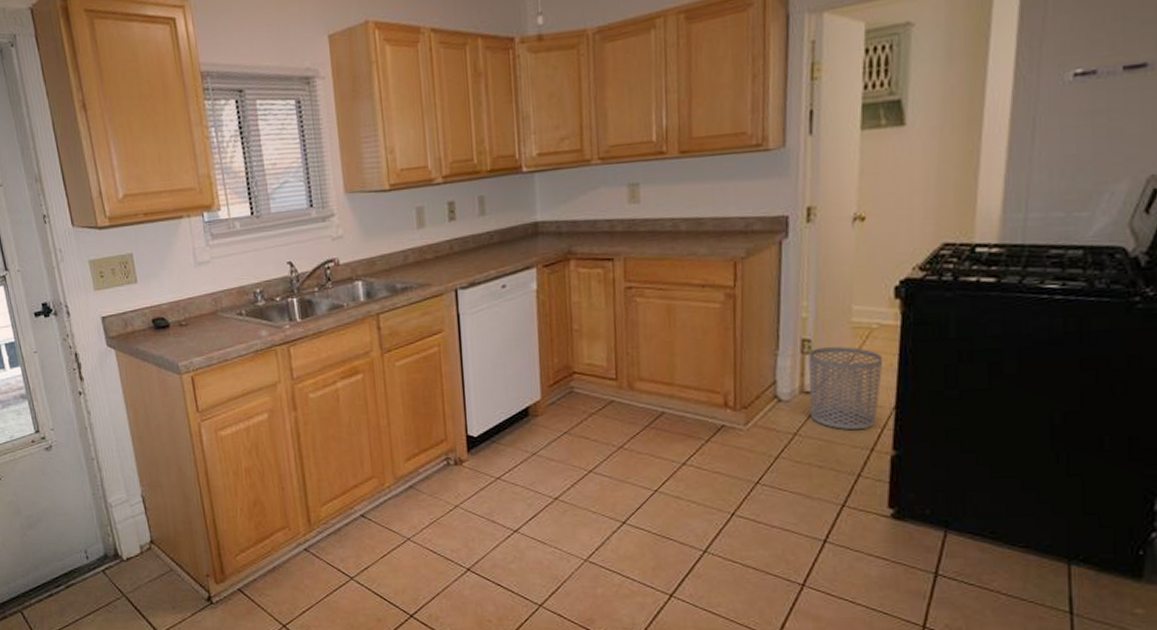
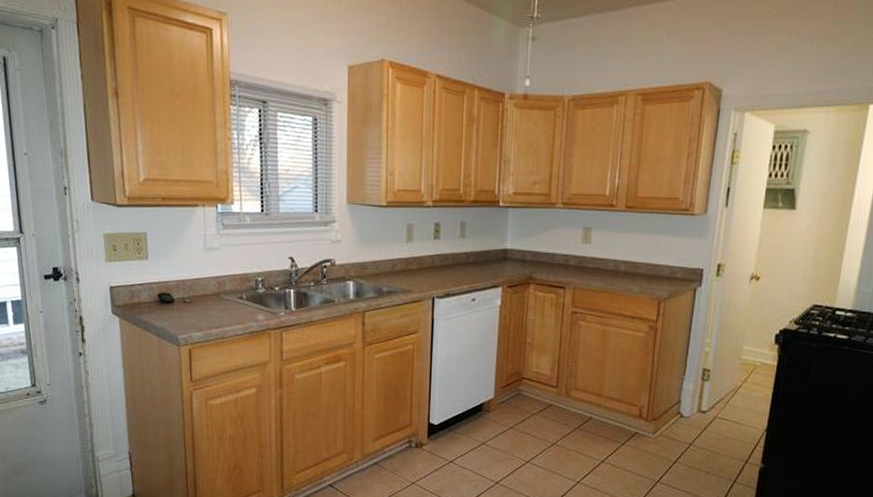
waste bin: present [809,347,883,431] -> none [703,377,762,445]

